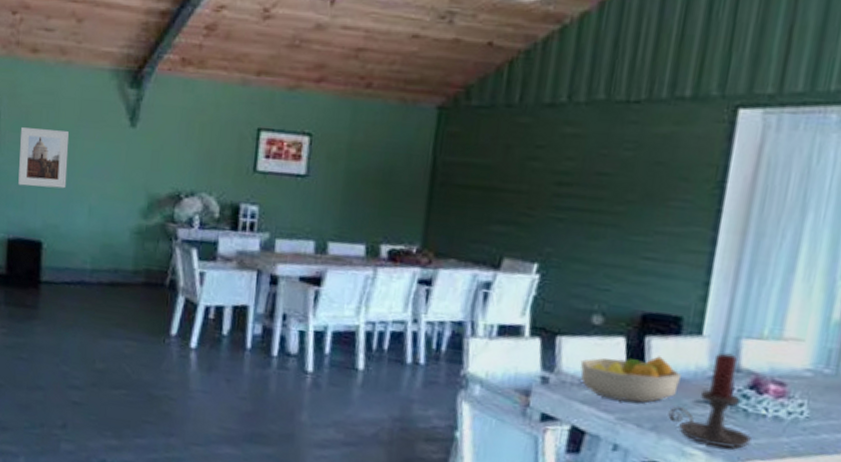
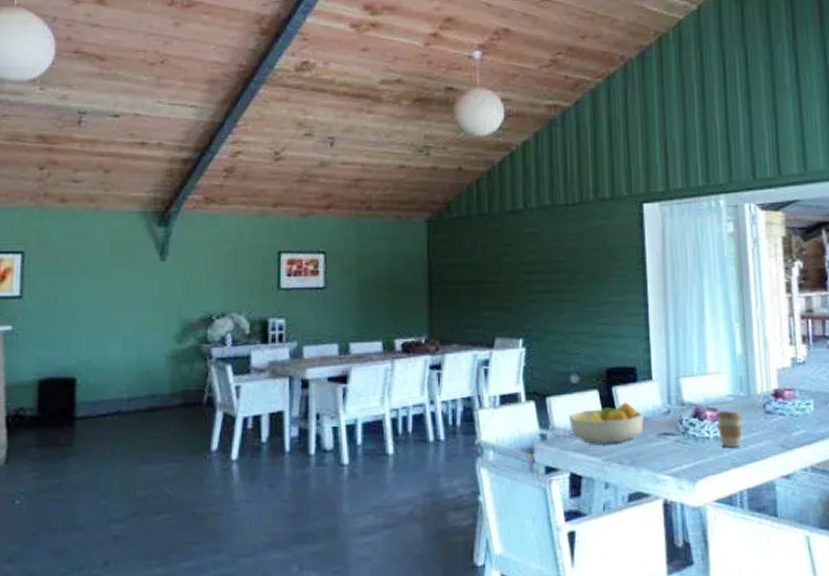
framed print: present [18,127,69,189] -> none [49,271,100,326]
candle holder: present [668,352,751,449] -> none [640,391,703,470]
coffee cup: none [780,386,821,434] -> present [715,411,743,447]

